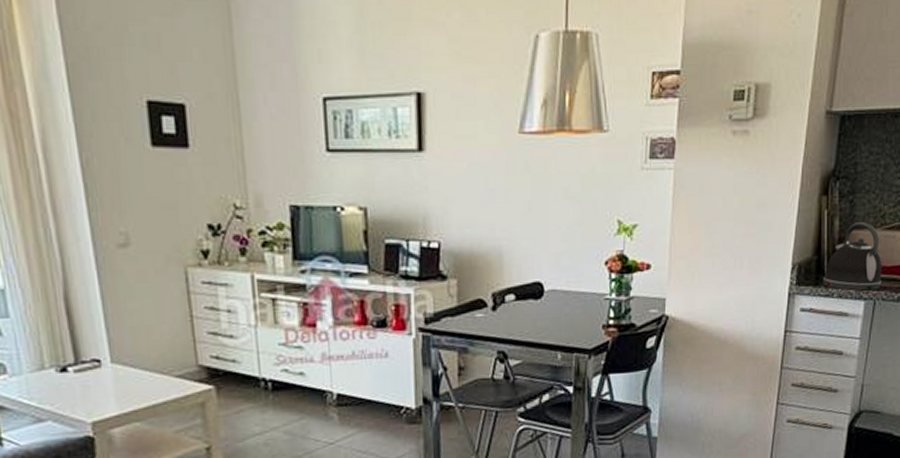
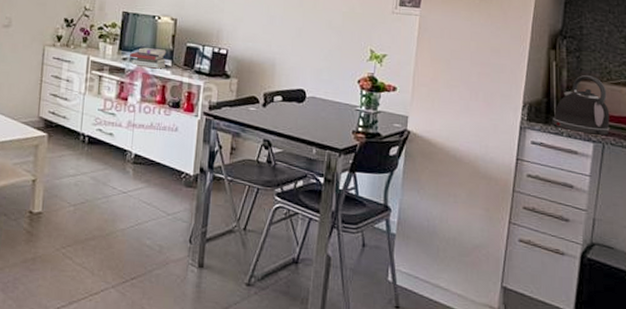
books: none [310,251,360,281] -> present [130,47,167,70]

